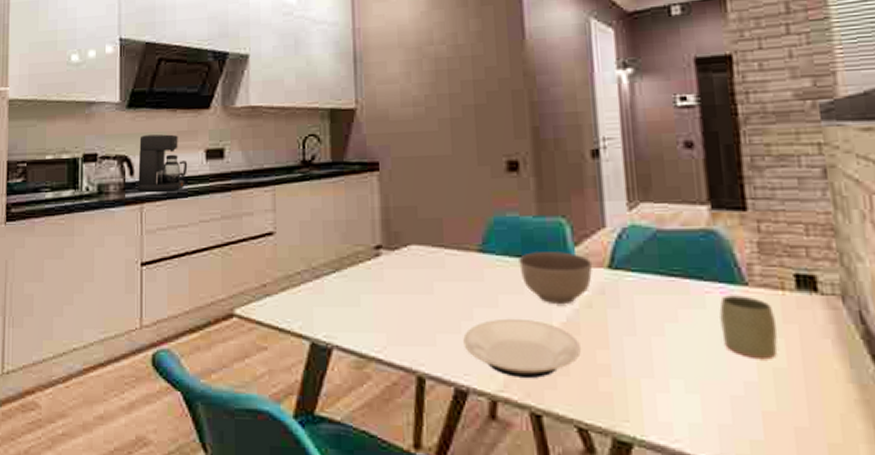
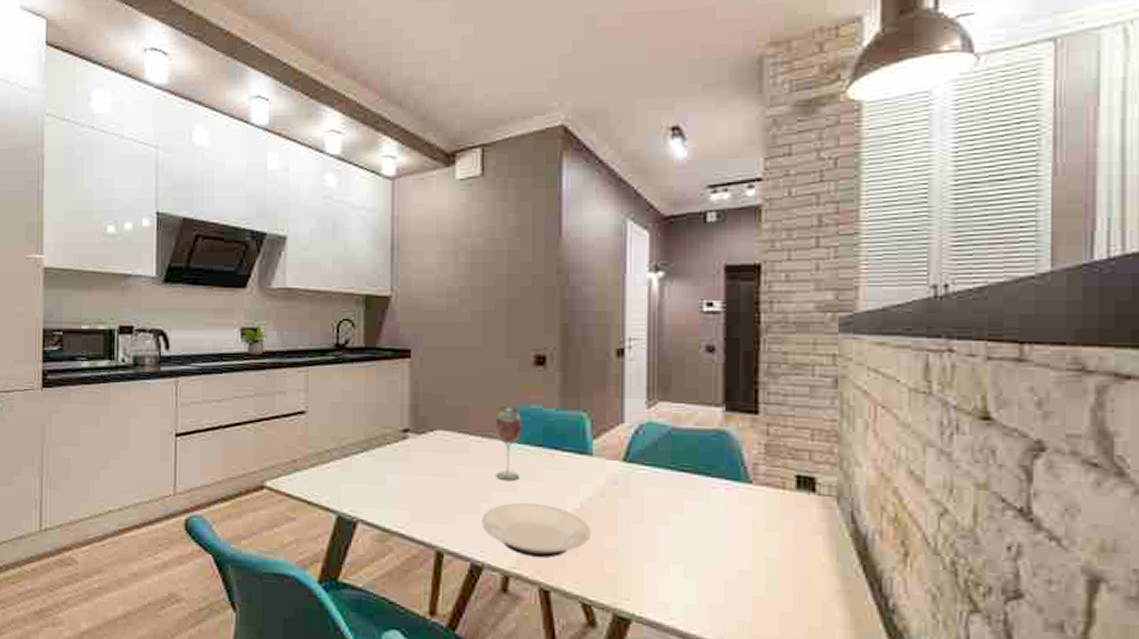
coffee maker: present [138,134,188,192] -> none [173,311,223,367]
potted plant: none [204,147,233,178] -> present [239,327,268,357]
wineglass: none [470,215,500,295] -> present [495,406,522,480]
bowl: present [519,252,593,303] -> none [539,442,609,492]
mug: present [719,295,778,360] -> none [723,491,775,551]

